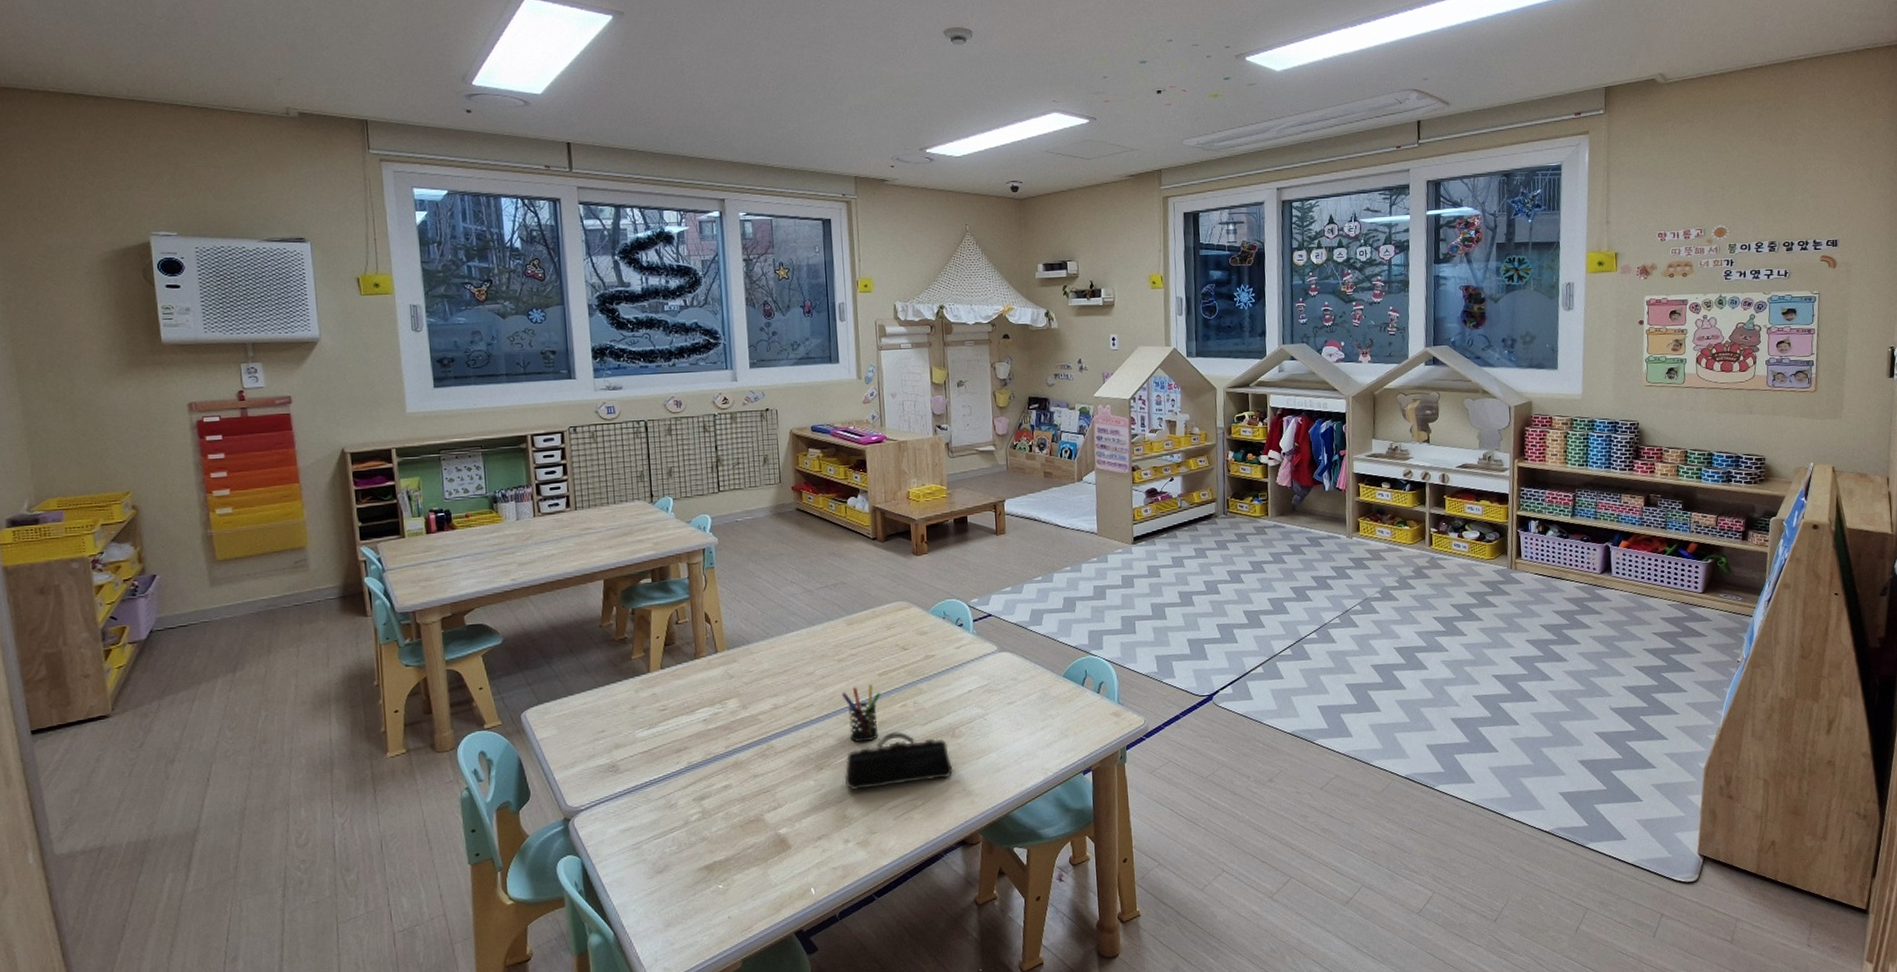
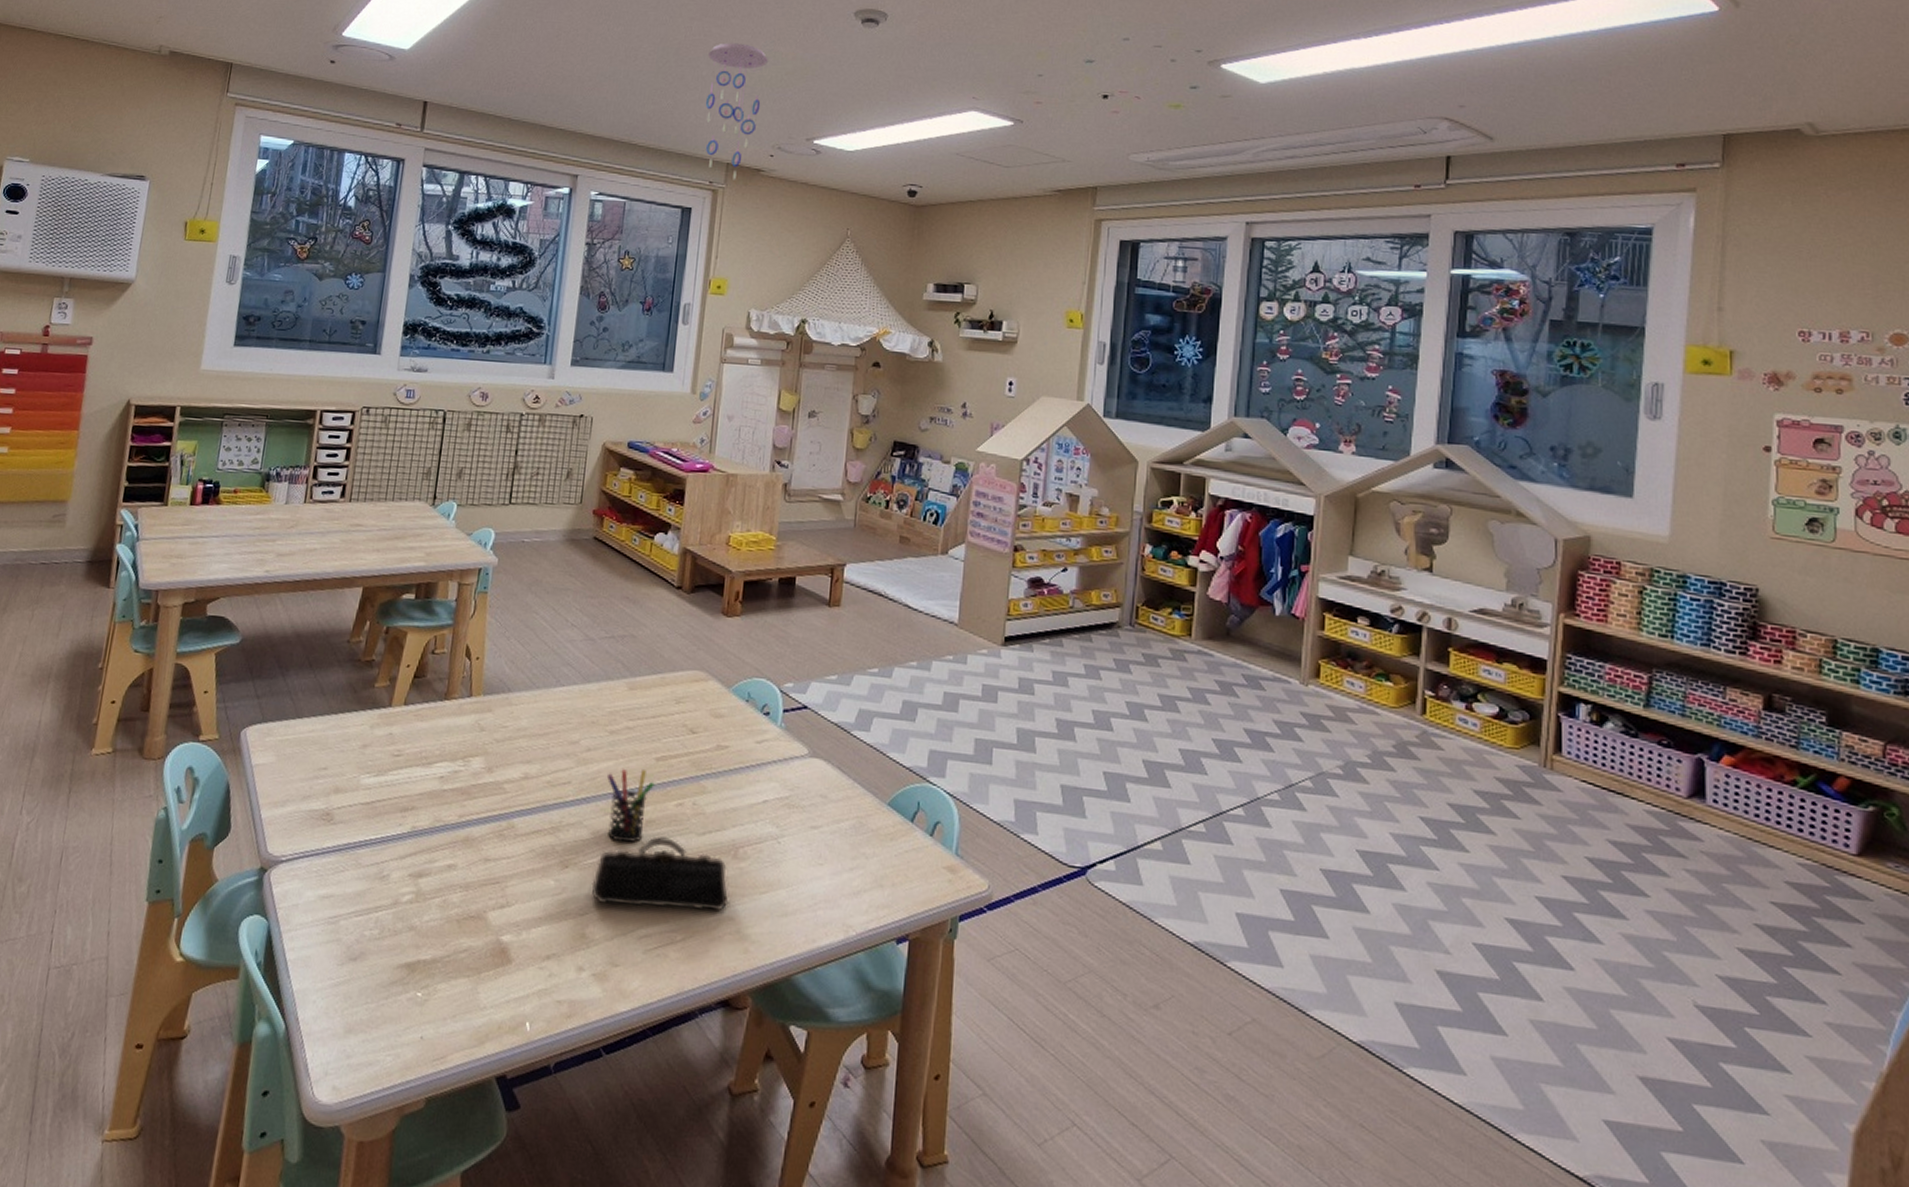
ceiling mobile: none [822,66,876,191] -> present [705,43,768,180]

